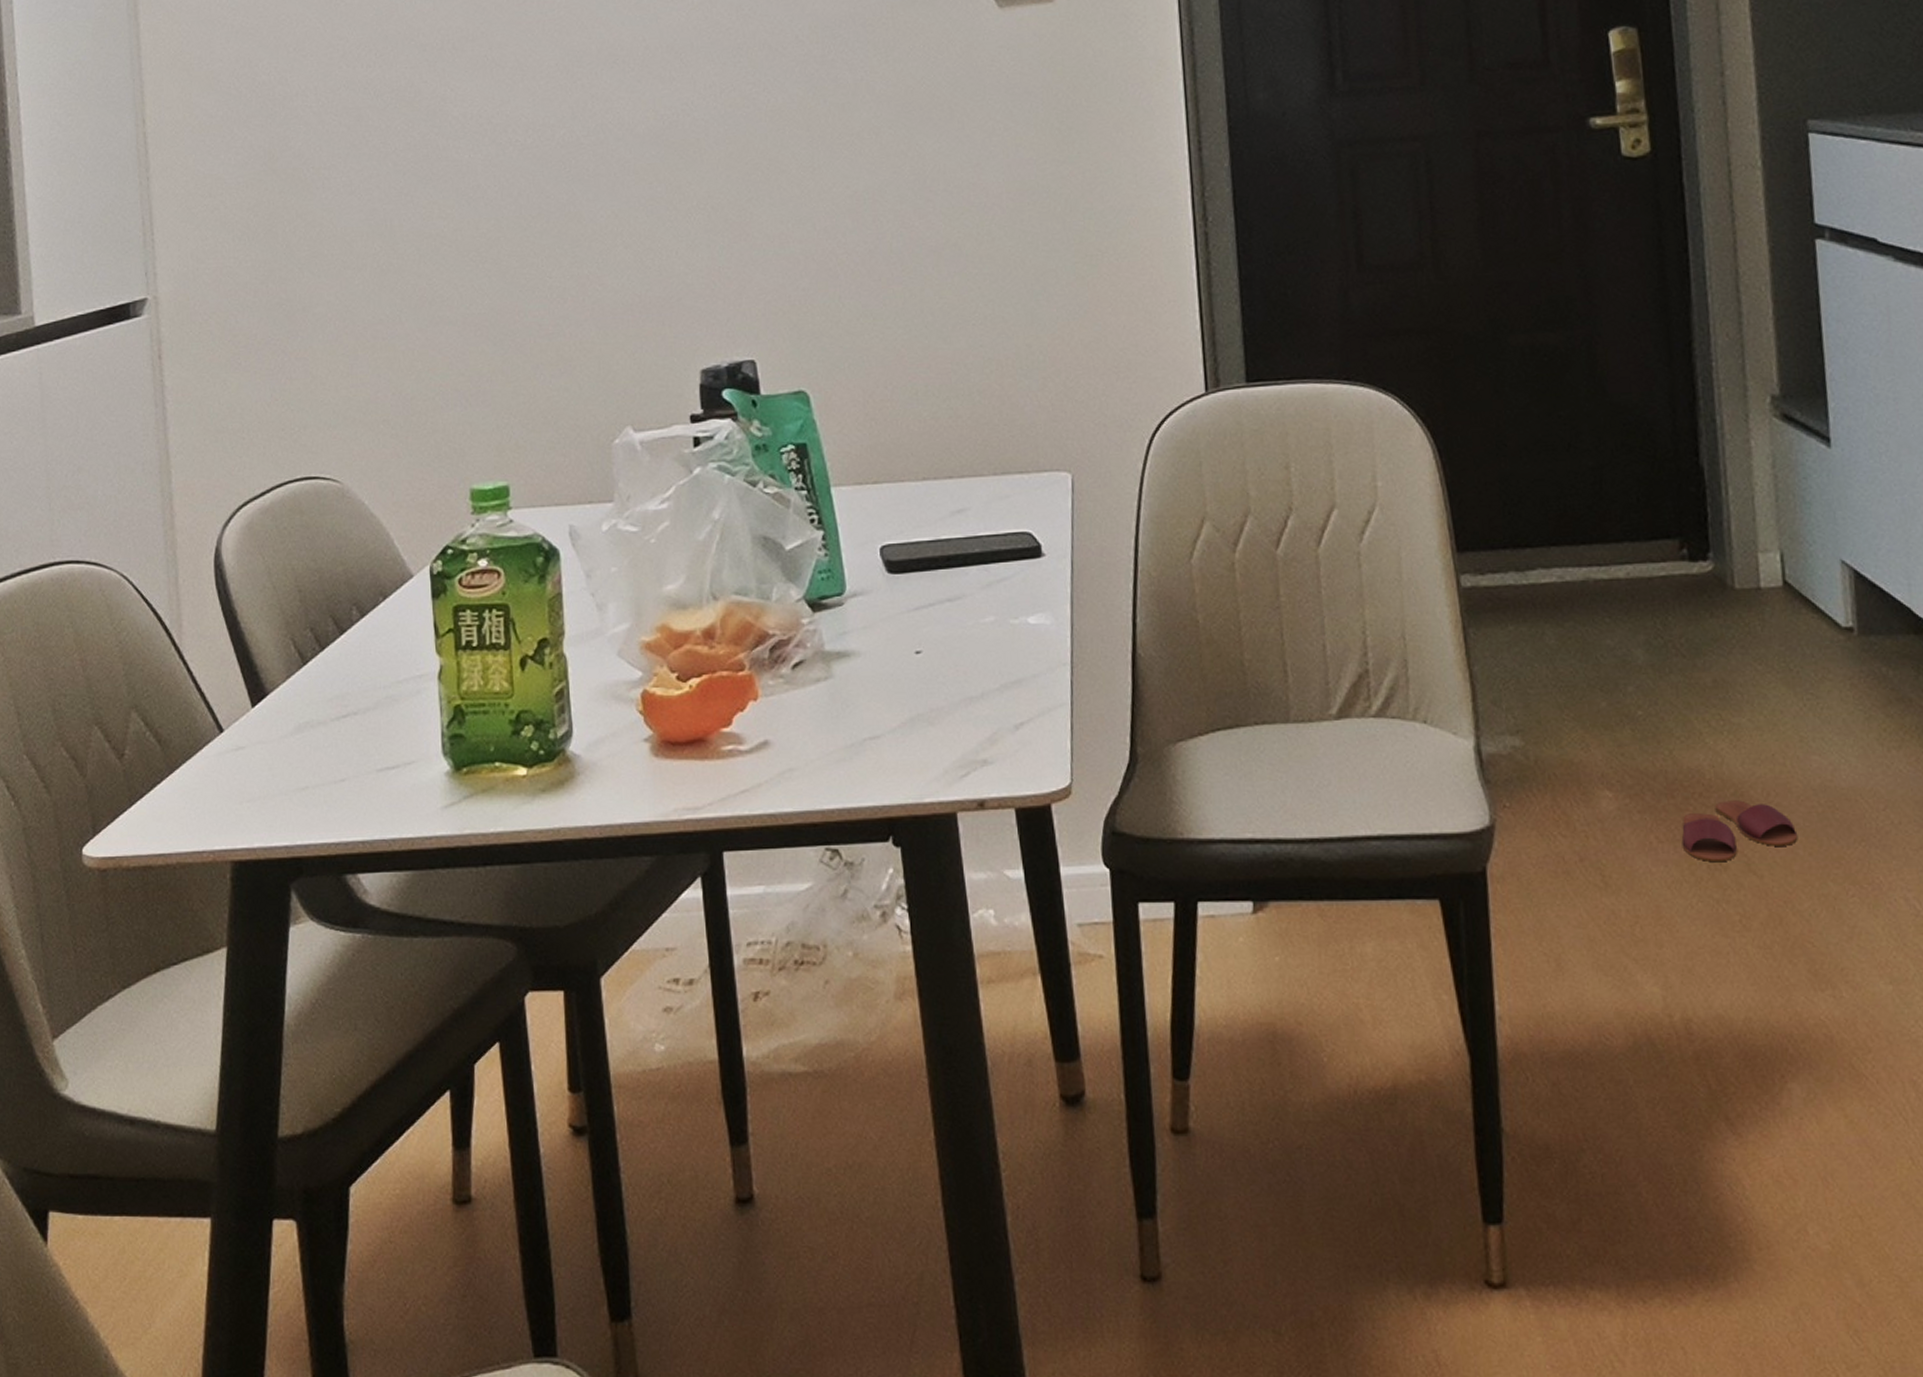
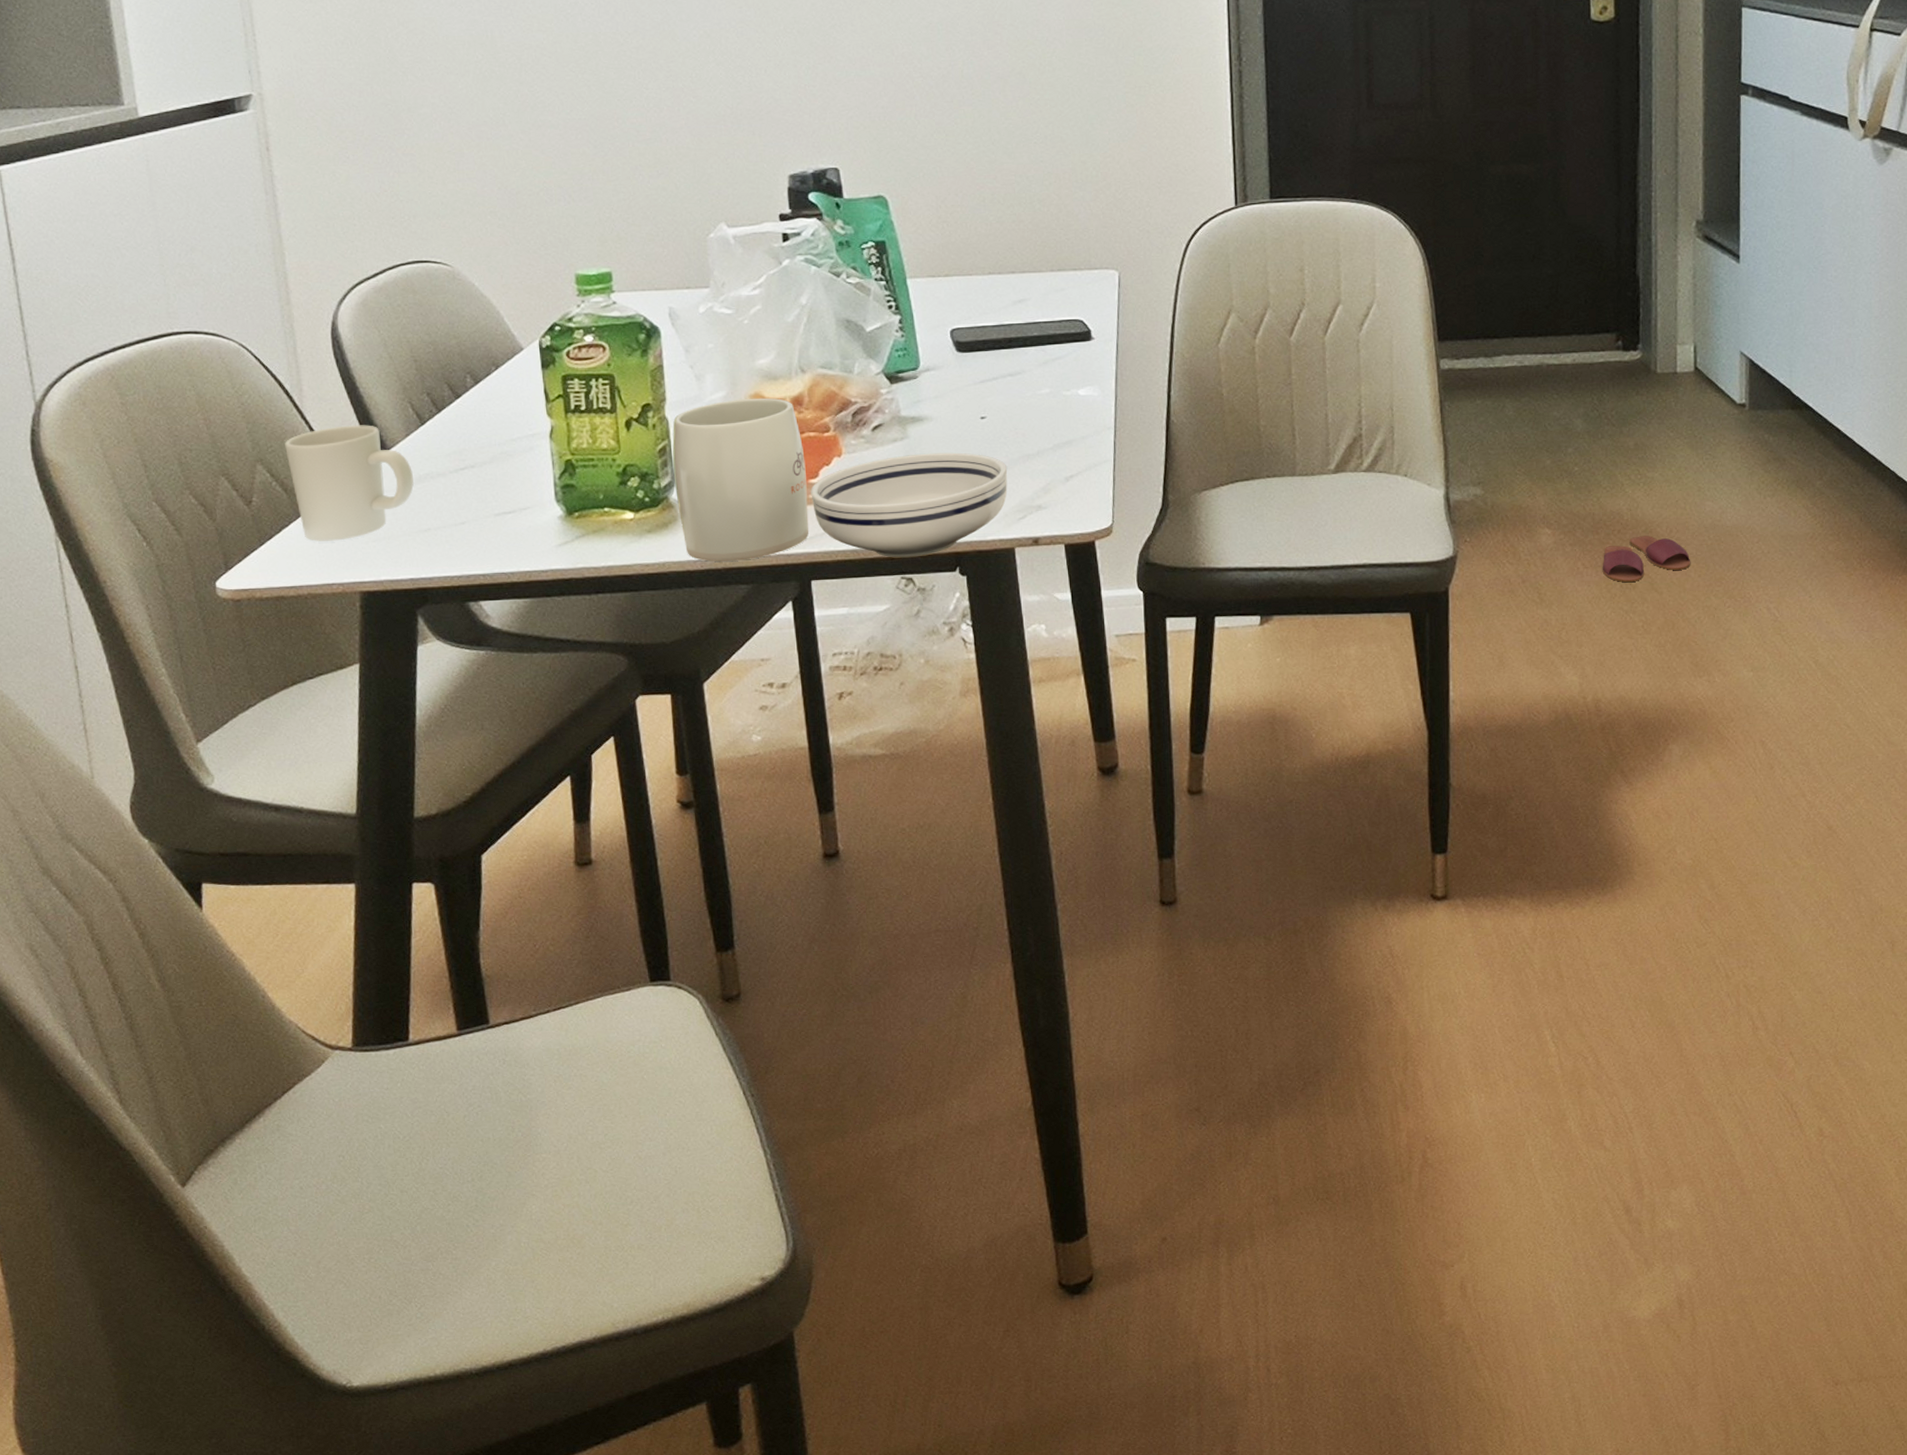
mug: none [161,665,293,801] -> present [285,425,414,542]
mug: none [570,630,721,828] -> present [672,398,809,562]
bowl: none [723,694,948,825] -> present [810,452,1008,558]

